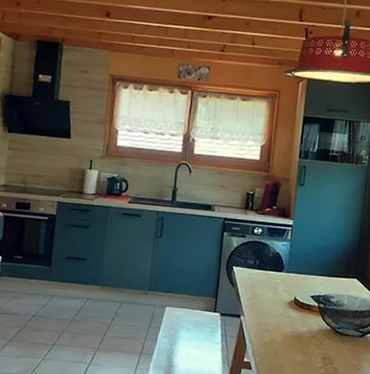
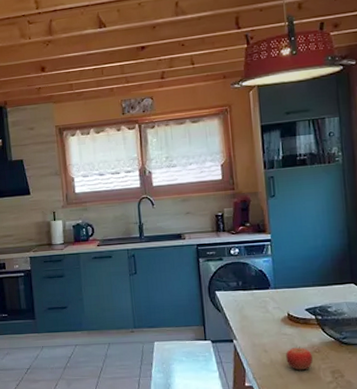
fruit: none [285,330,309,354] -> present [286,346,313,371]

